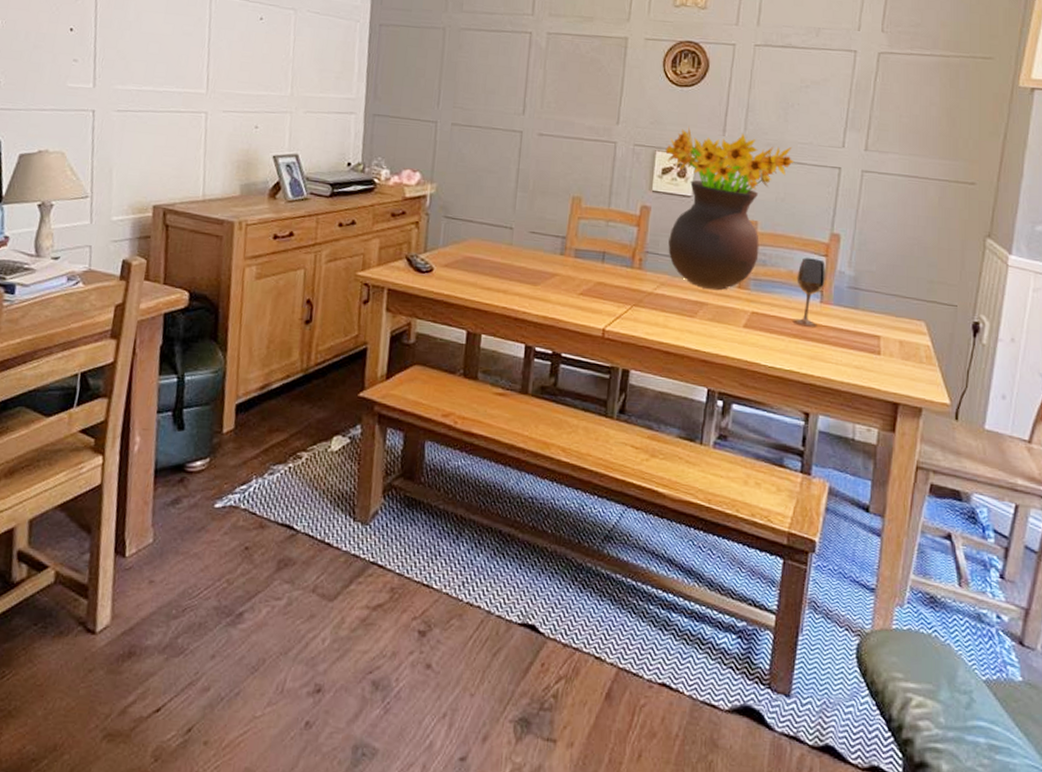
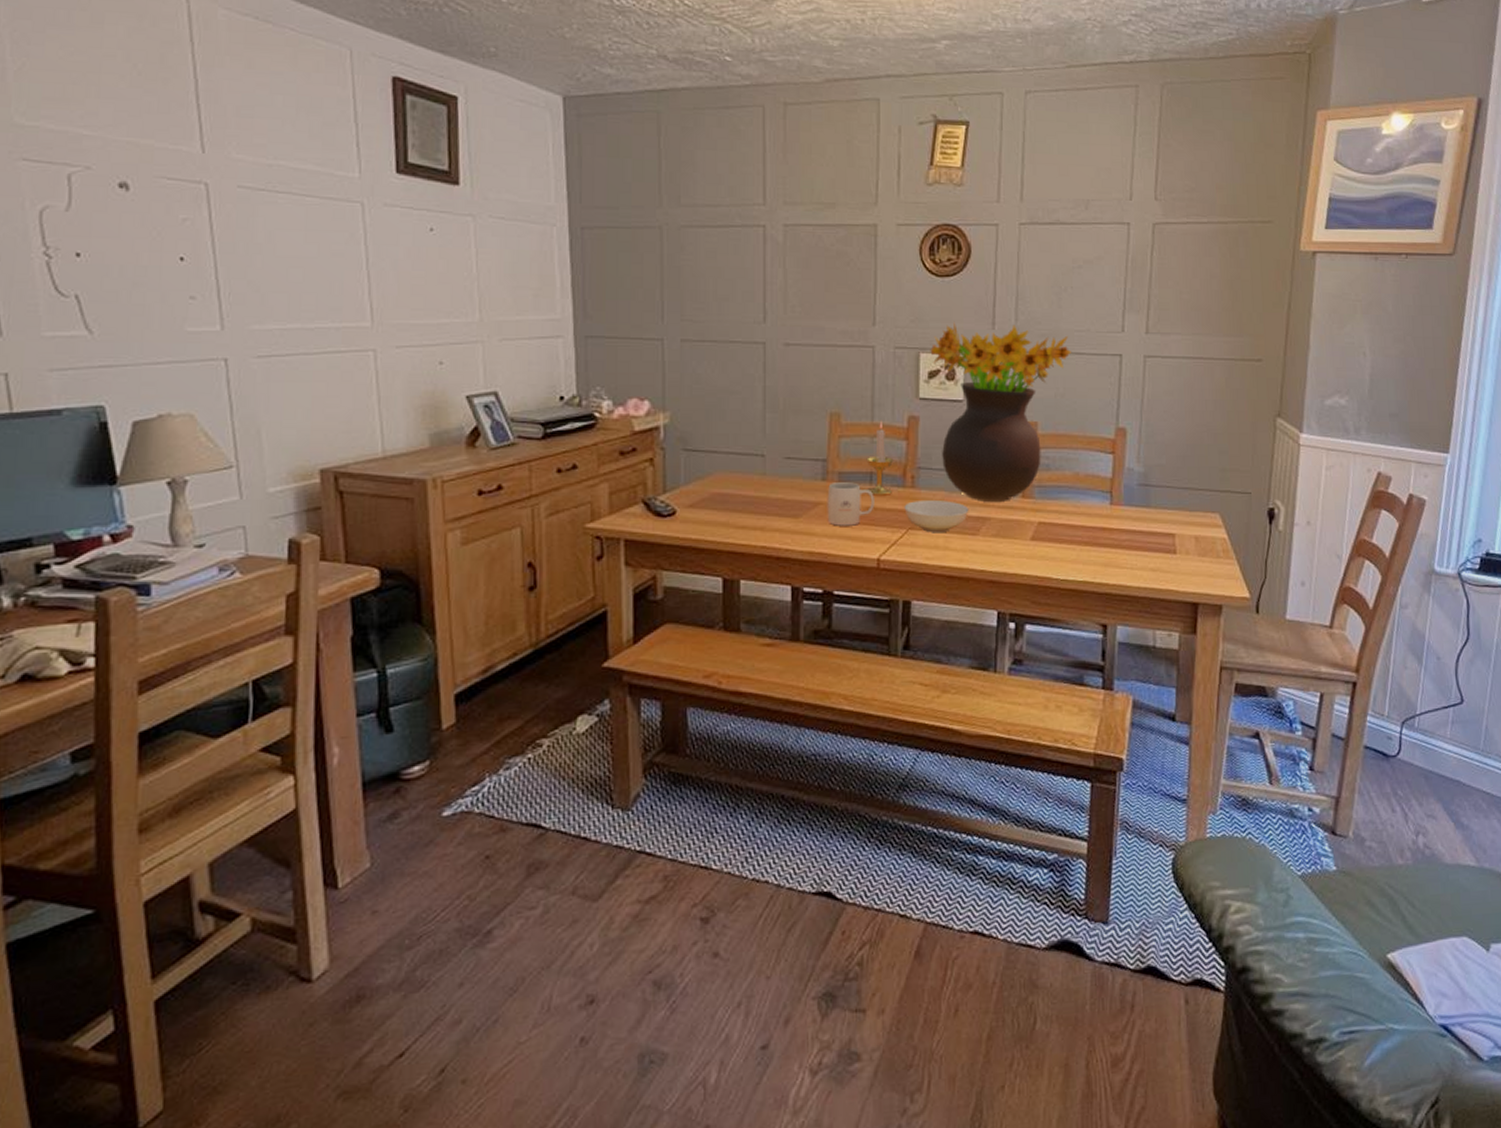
mug: none [561,257,605,298] -> present [827,482,875,526]
candlestick: none [599,208,626,275] -> present [866,421,894,497]
bowl: none [630,281,689,313] -> present [904,501,969,533]
wine glass: present [792,257,826,328] -> none [1082,457,1114,533]

